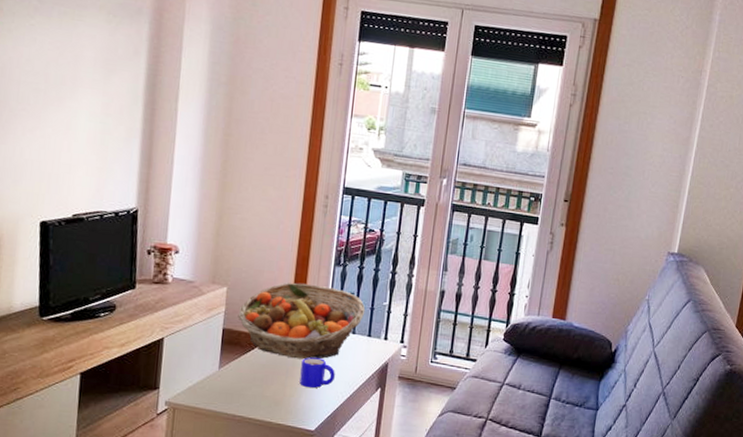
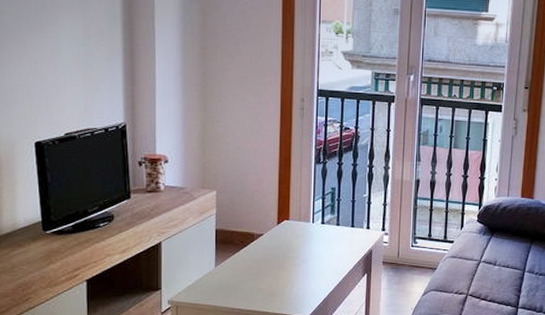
fruit basket: present [238,283,366,360] -> none [229,182,347,253]
mug: present [299,357,335,388] -> none [291,250,324,278]

